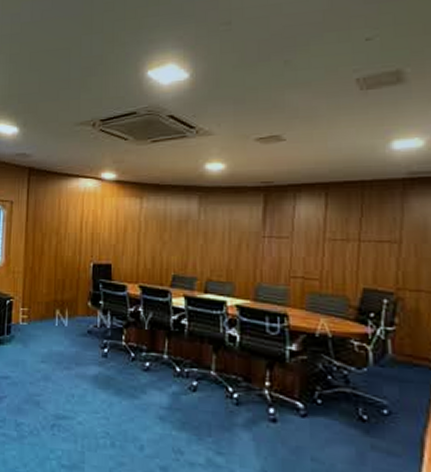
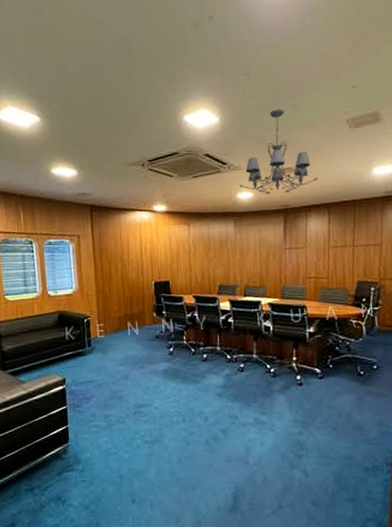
chandelier: none [208,64,314,167] -> present [239,109,319,195]

